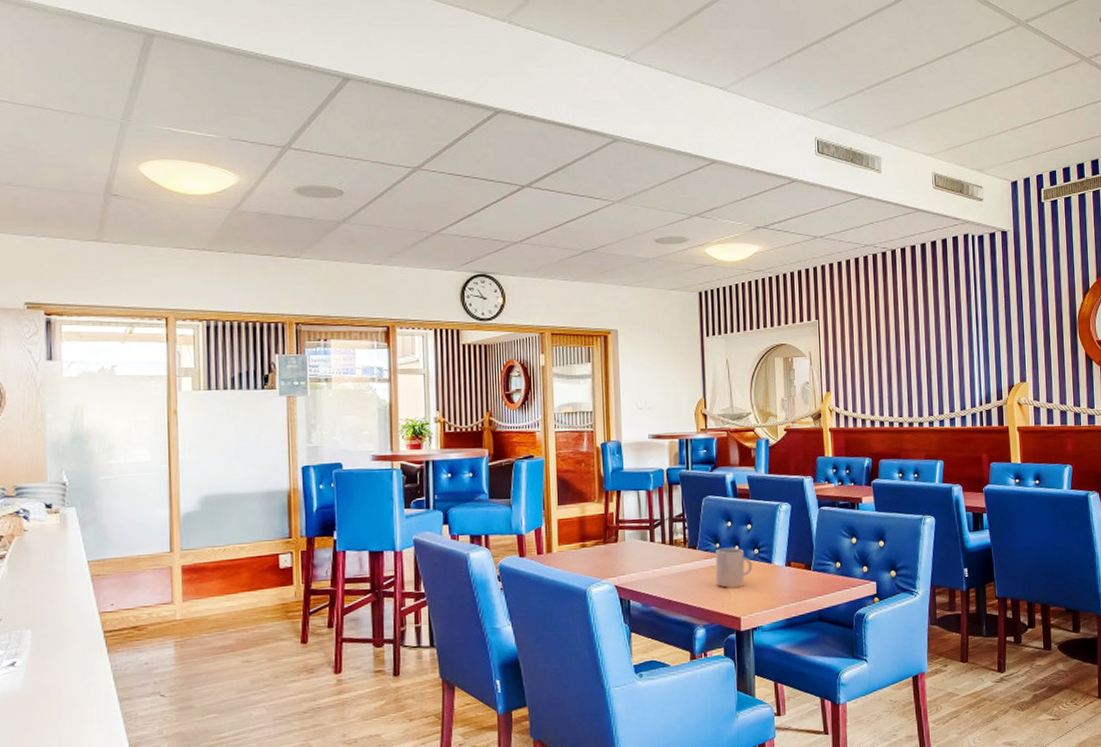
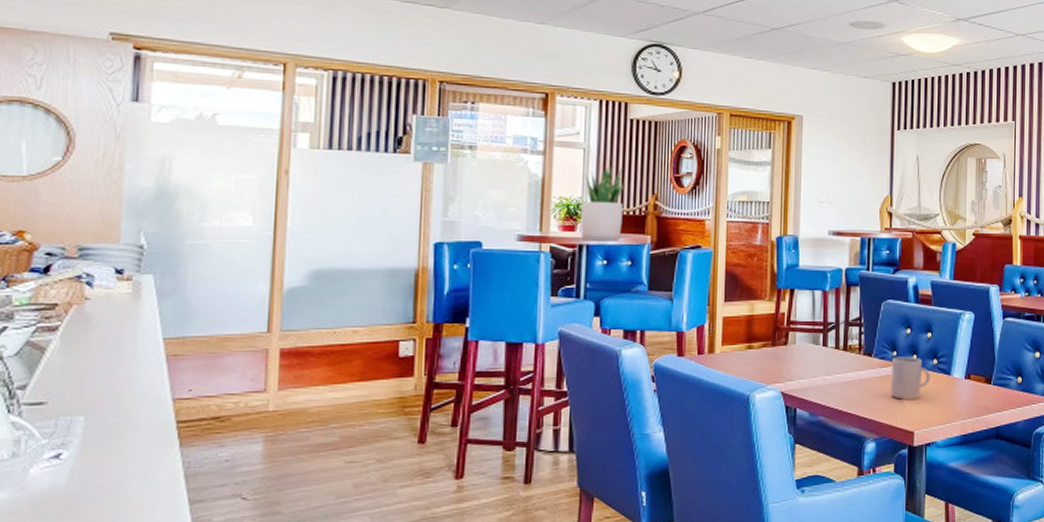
planter: none [425,387,462,457] -> present [581,165,625,241]

